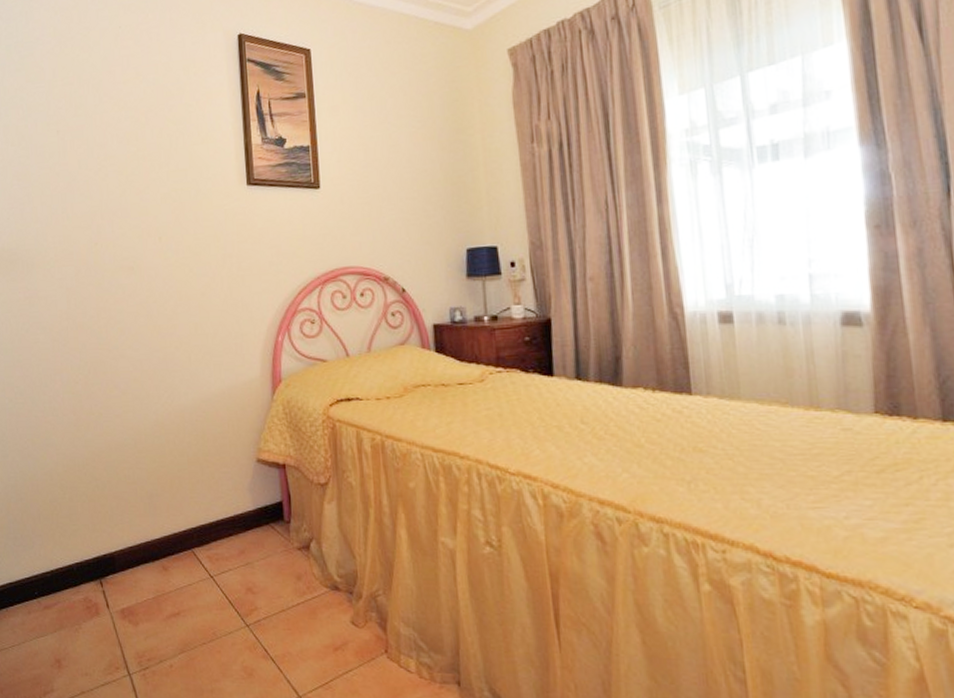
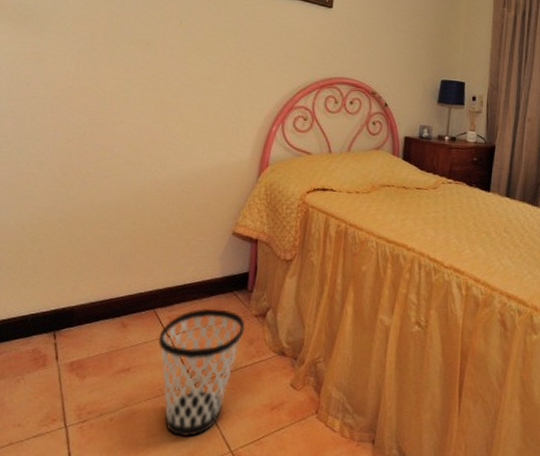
wastebasket: none [202,544,290,683] -> present [158,309,245,438]

